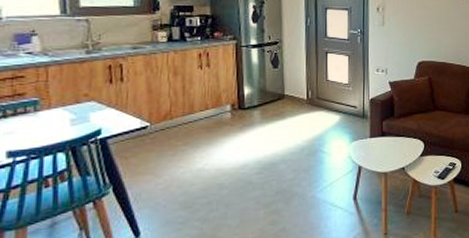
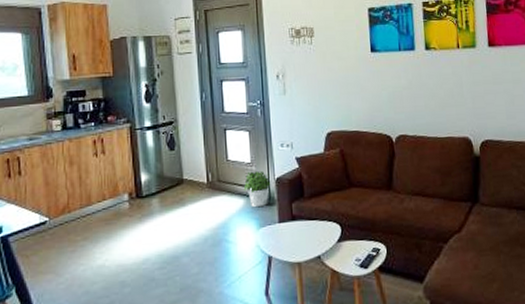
potted plant: none [340,91,366,123] -> present [243,170,271,207]

